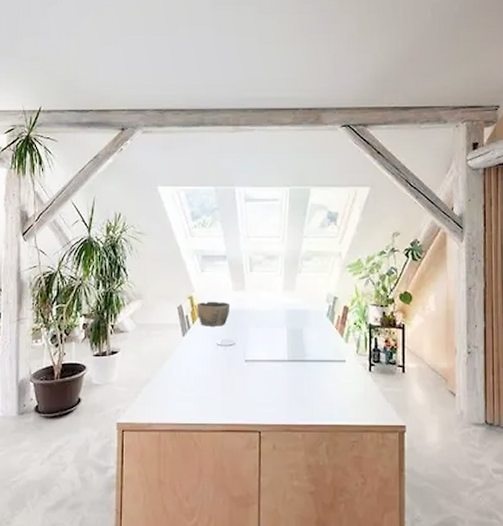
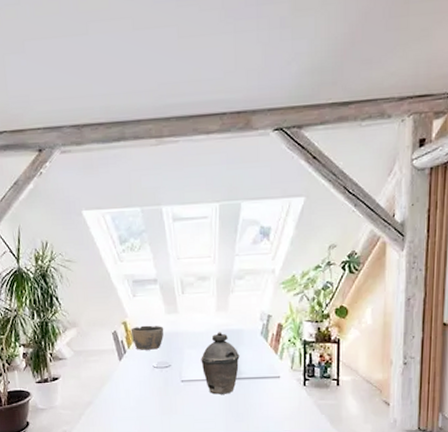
kettle: none [266,311,305,377] -> present [201,332,240,394]

